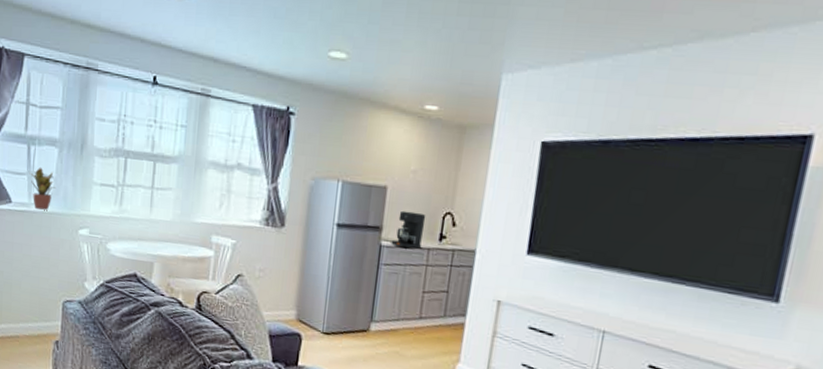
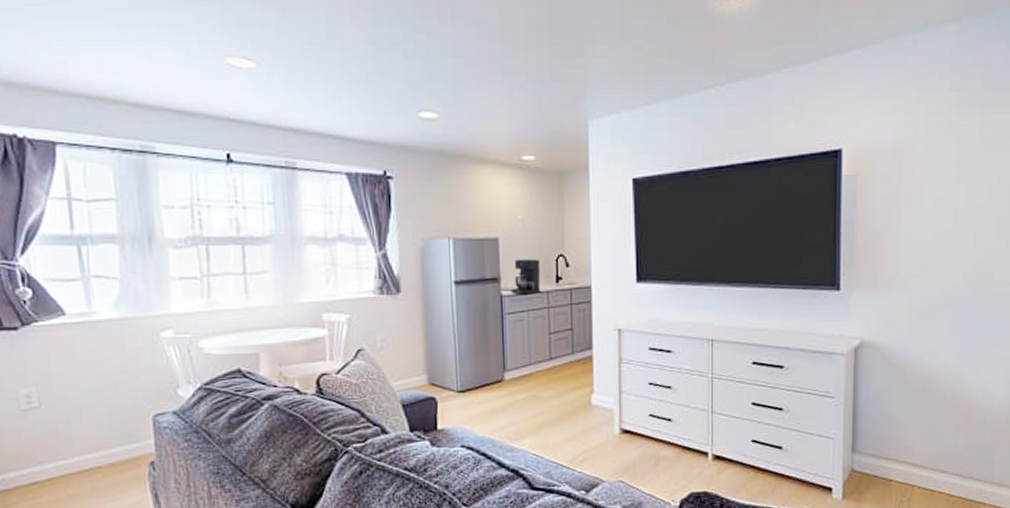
potted plant: present [29,167,56,211] -> none [84,268,122,318]

